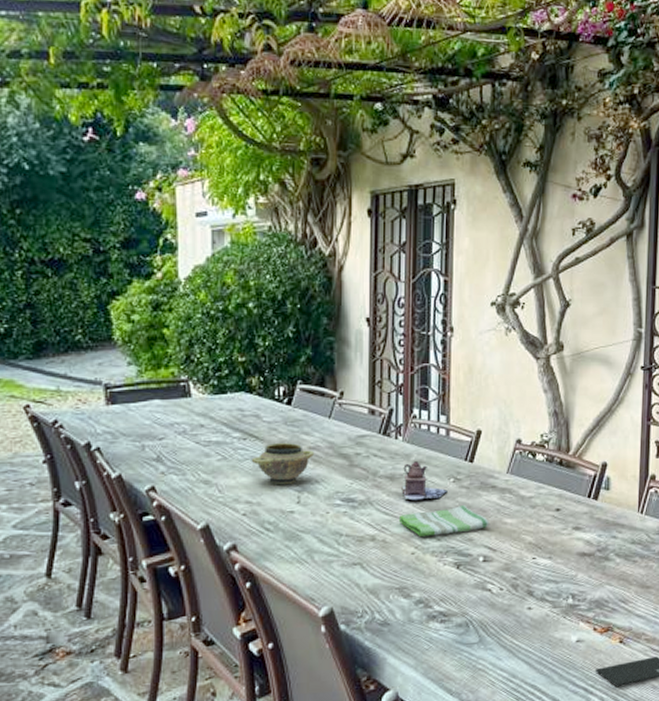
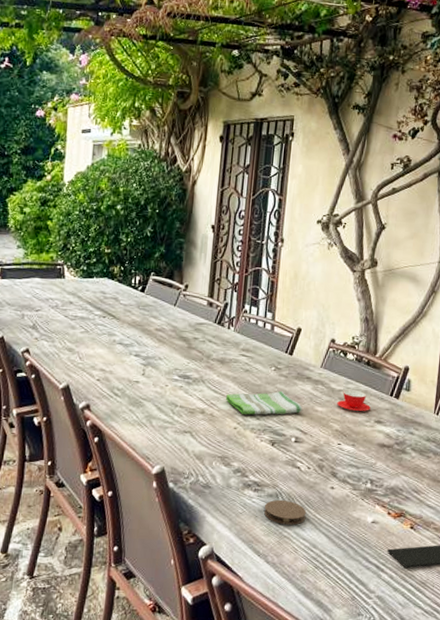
ceramic bowl: present [251,443,315,484] -> none [108,323,161,358]
teapot: present [401,461,448,501] -> none [230,349,269,383]
coaster: none [454,628,502,656] -> present [264,499,307,525]
teacup: none [528,495,566,519] -> present [337,390,370,411]

